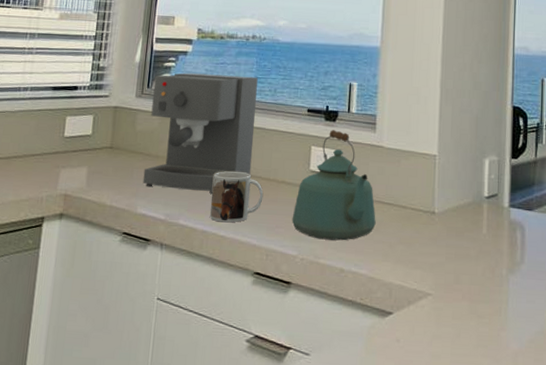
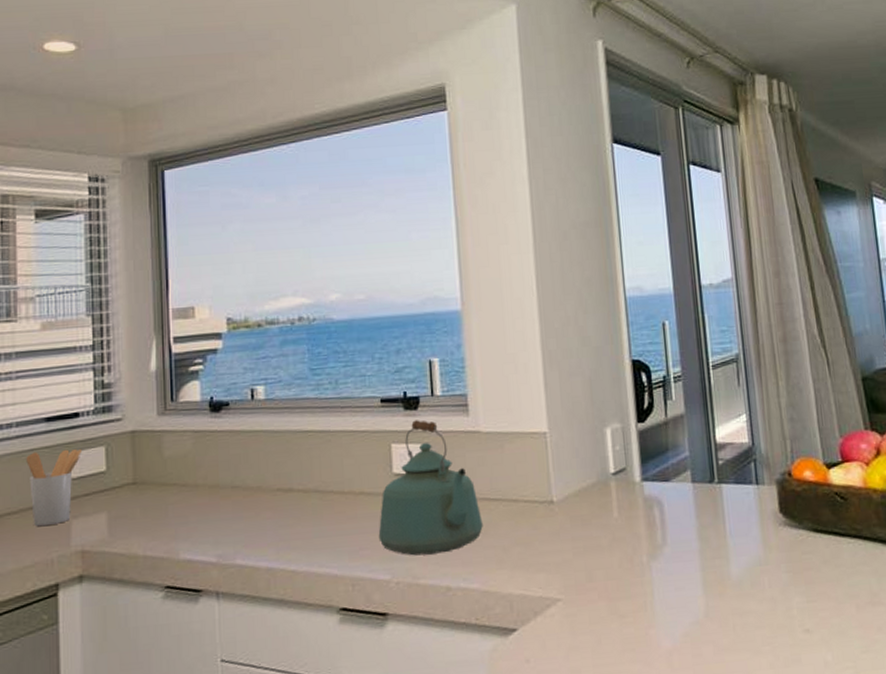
utensil holder: none [32,112,76,171] -> present [26,448,82,527]
coffee maker: present [142,73,258,194] -> none [179,368,319,525]
mug: present [209,171,264,223] -> none [271,488,339,555]

